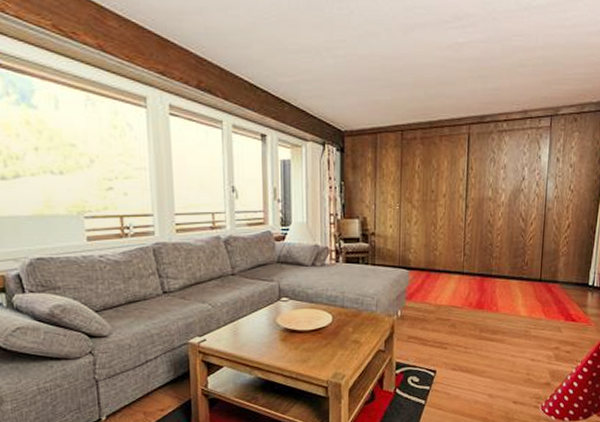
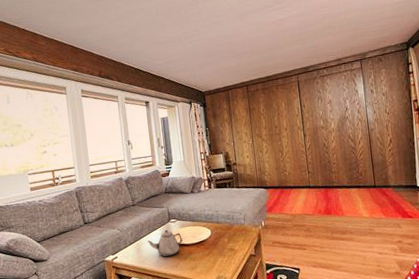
teapot: none [248,310,296,345] -> present [147,229,183,257]

